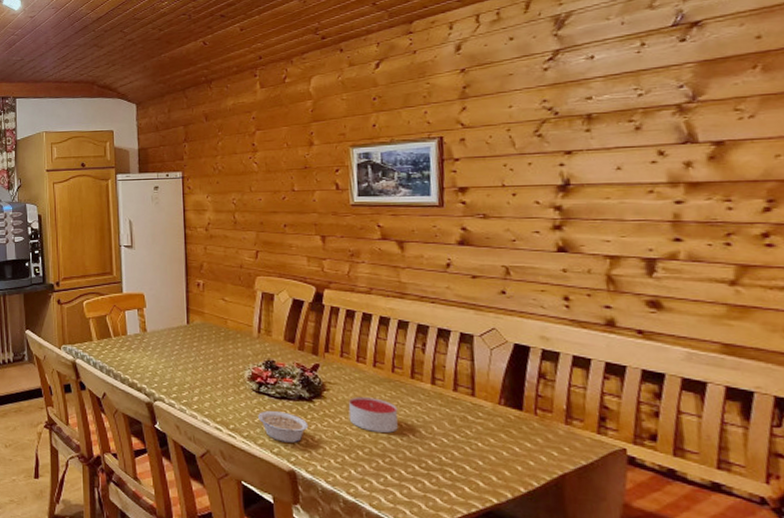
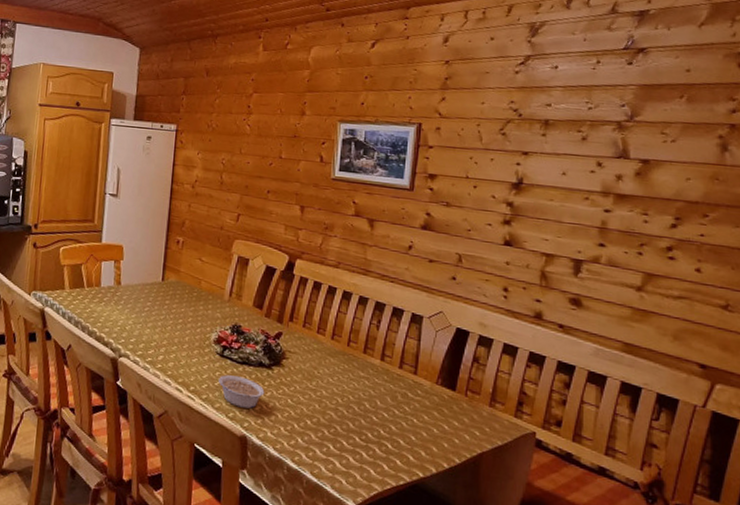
candle: present [348,397,398,433] -> none [303,367,348,405]

